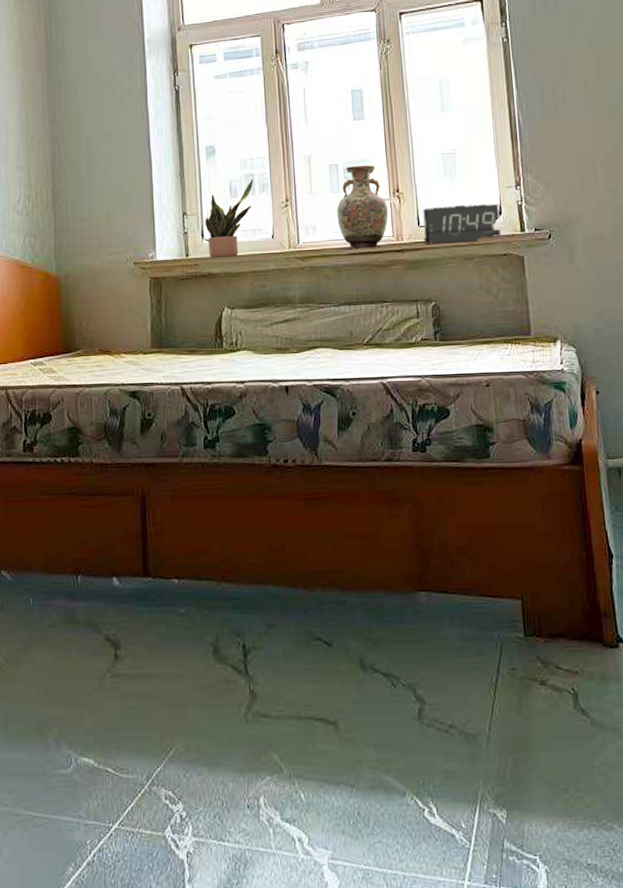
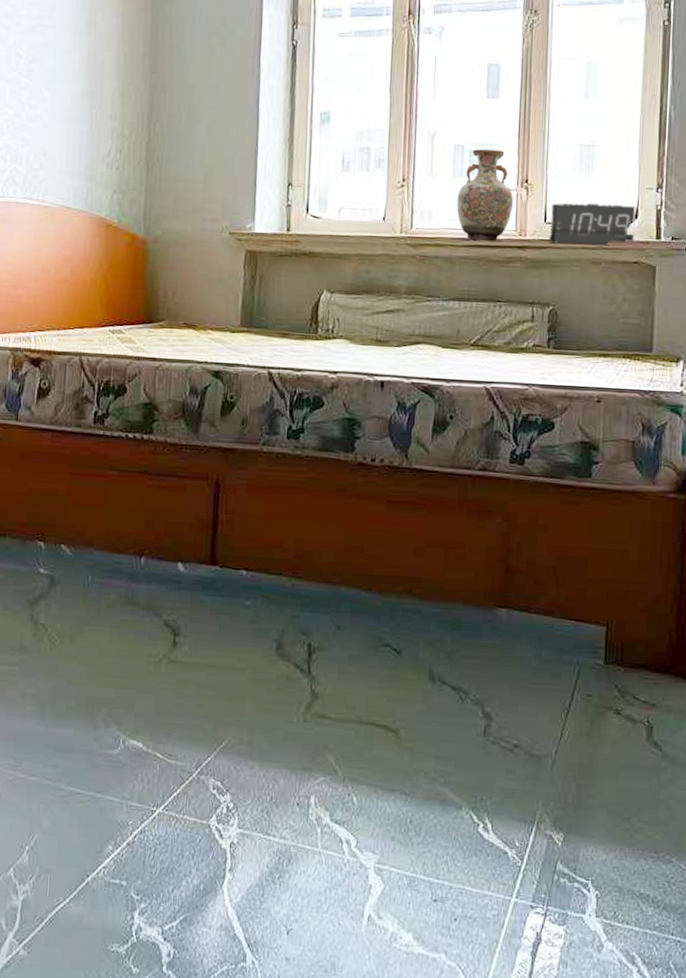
potted plant: present [205,179,253,258] -> none [311,153,369,237]

